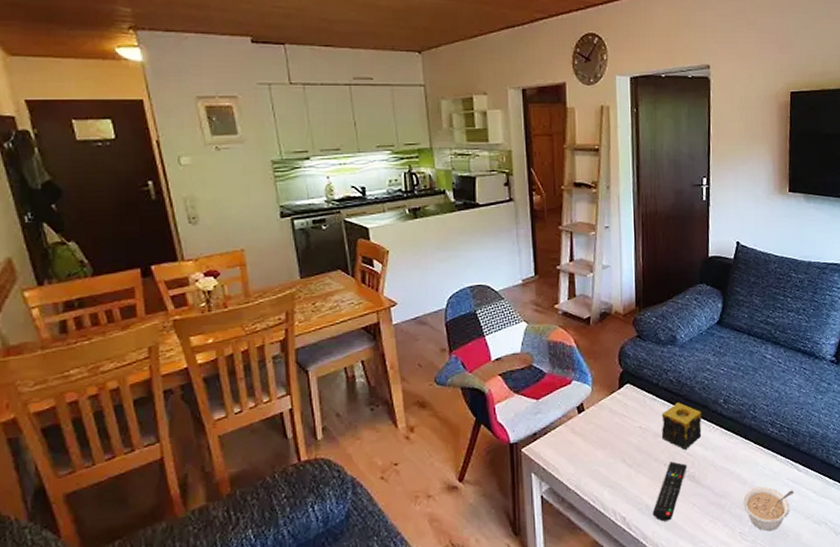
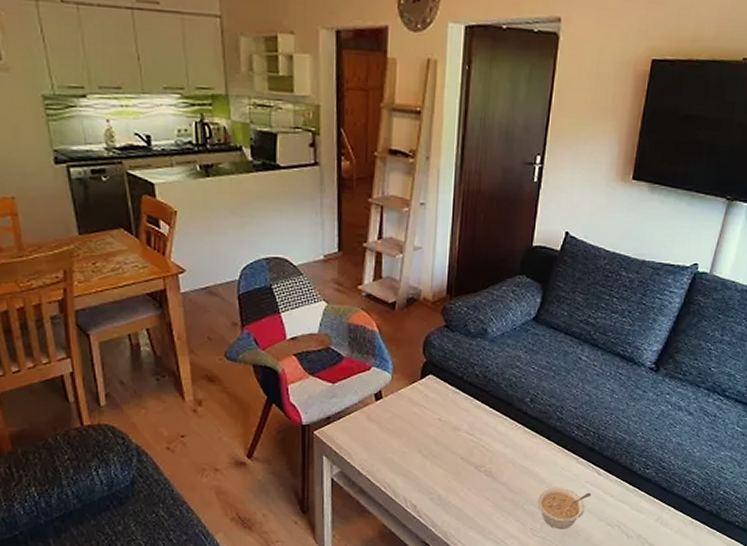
remote control: present [652,461,687,522] -> none [444,456,485,512]
candle: present [661,402,702,450] -> none [460,398,506,445]

